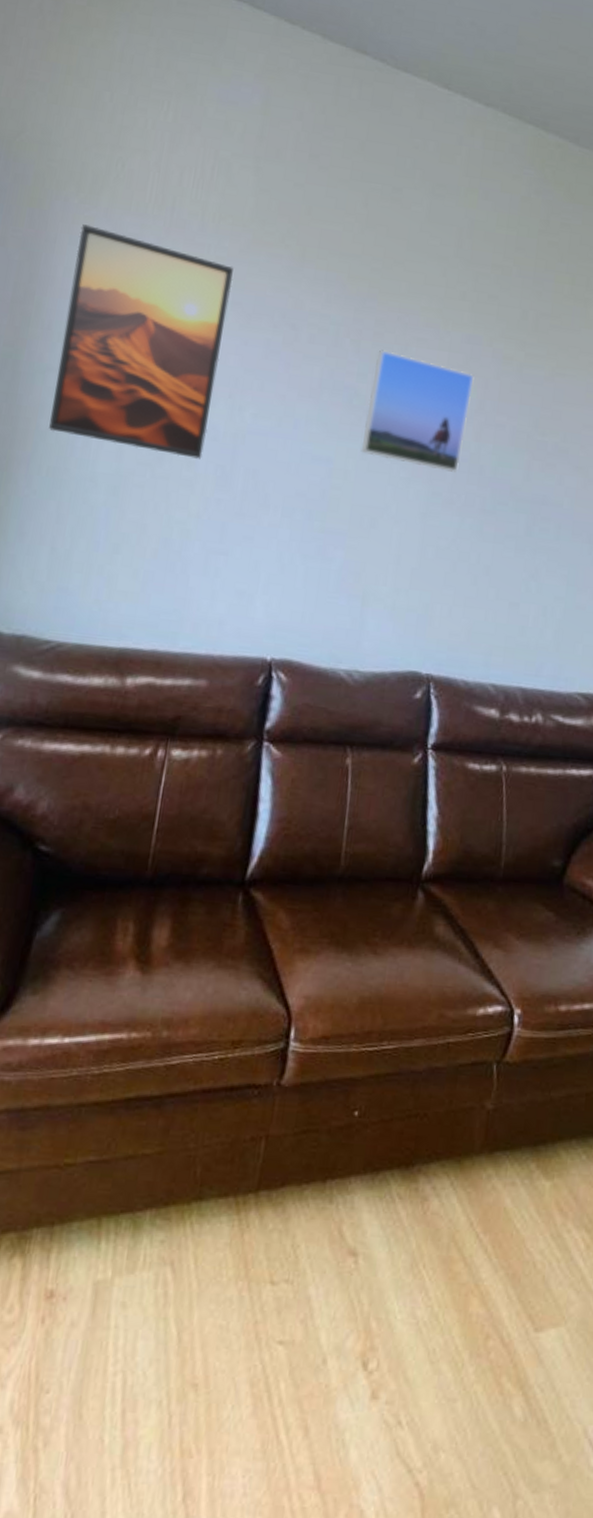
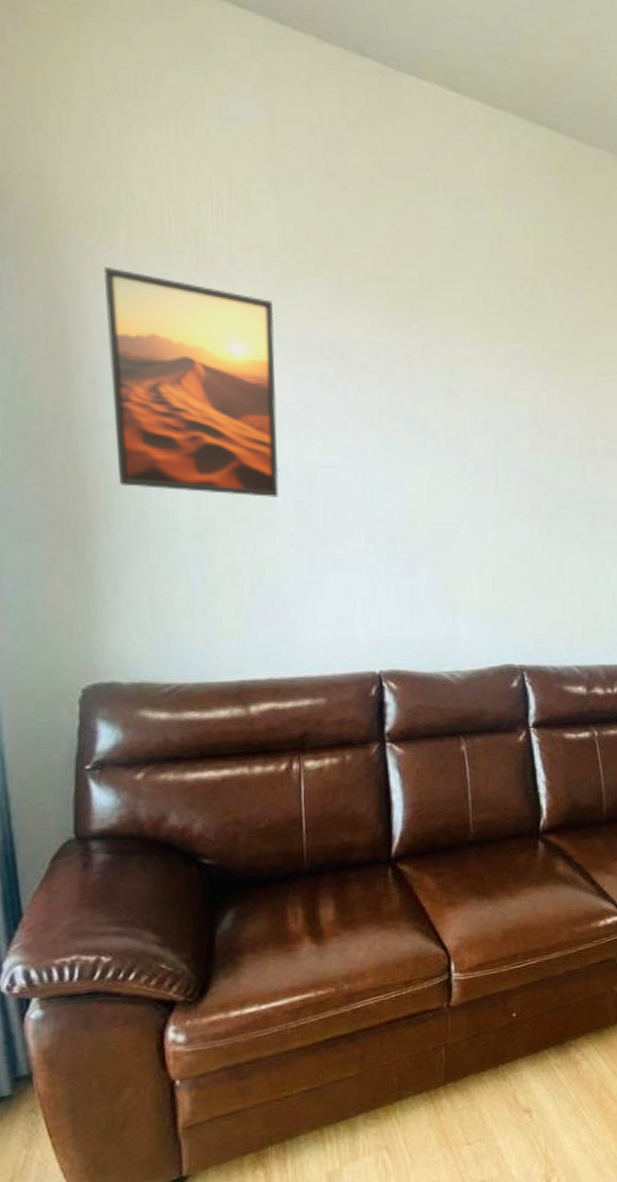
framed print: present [361,349,475,472] -> none [428,372,524,483]

